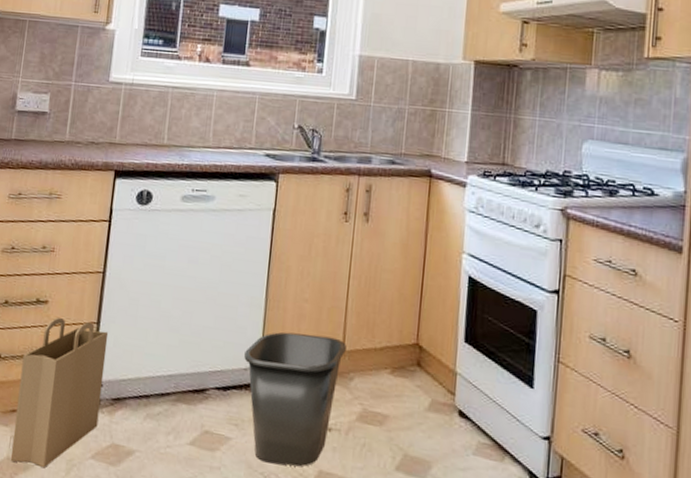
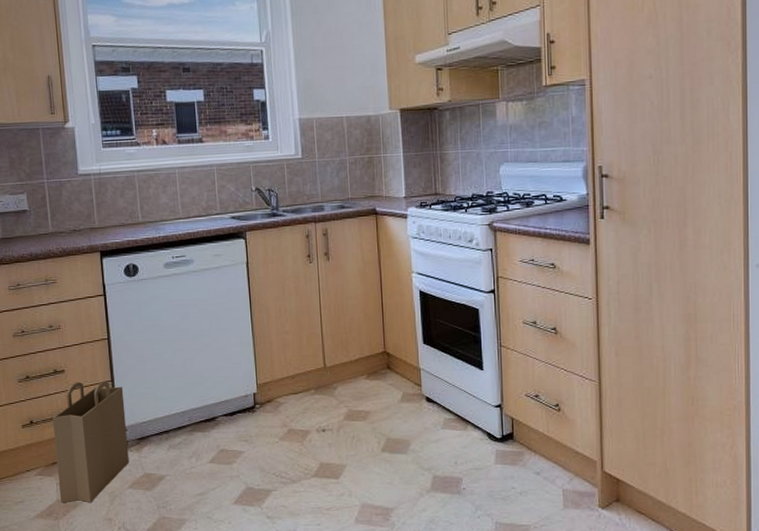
waste bin: present [244,331,346,467] -> none [243,358,327,465]

